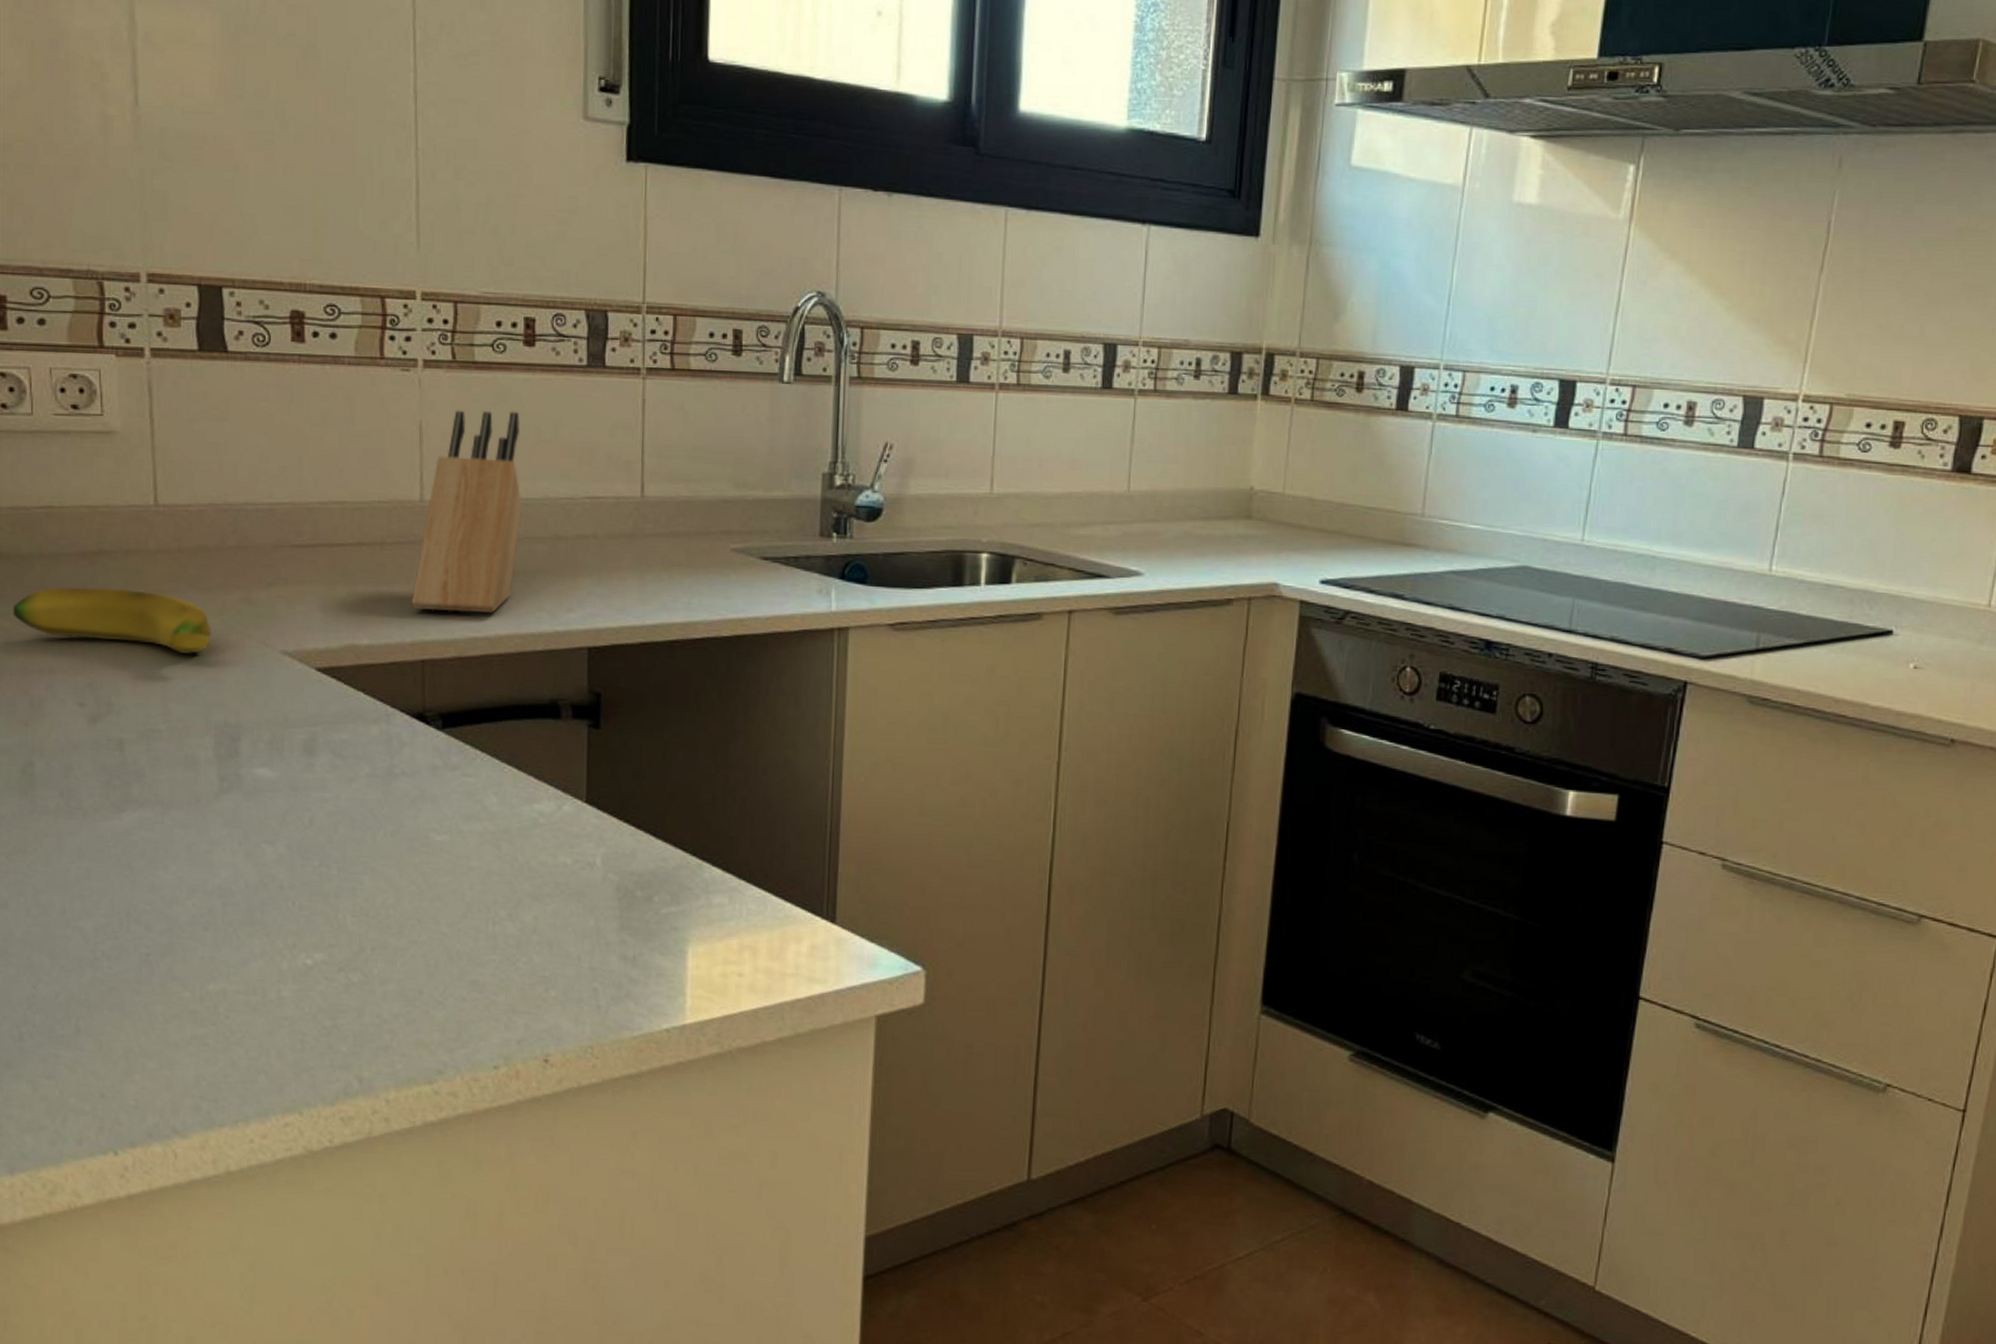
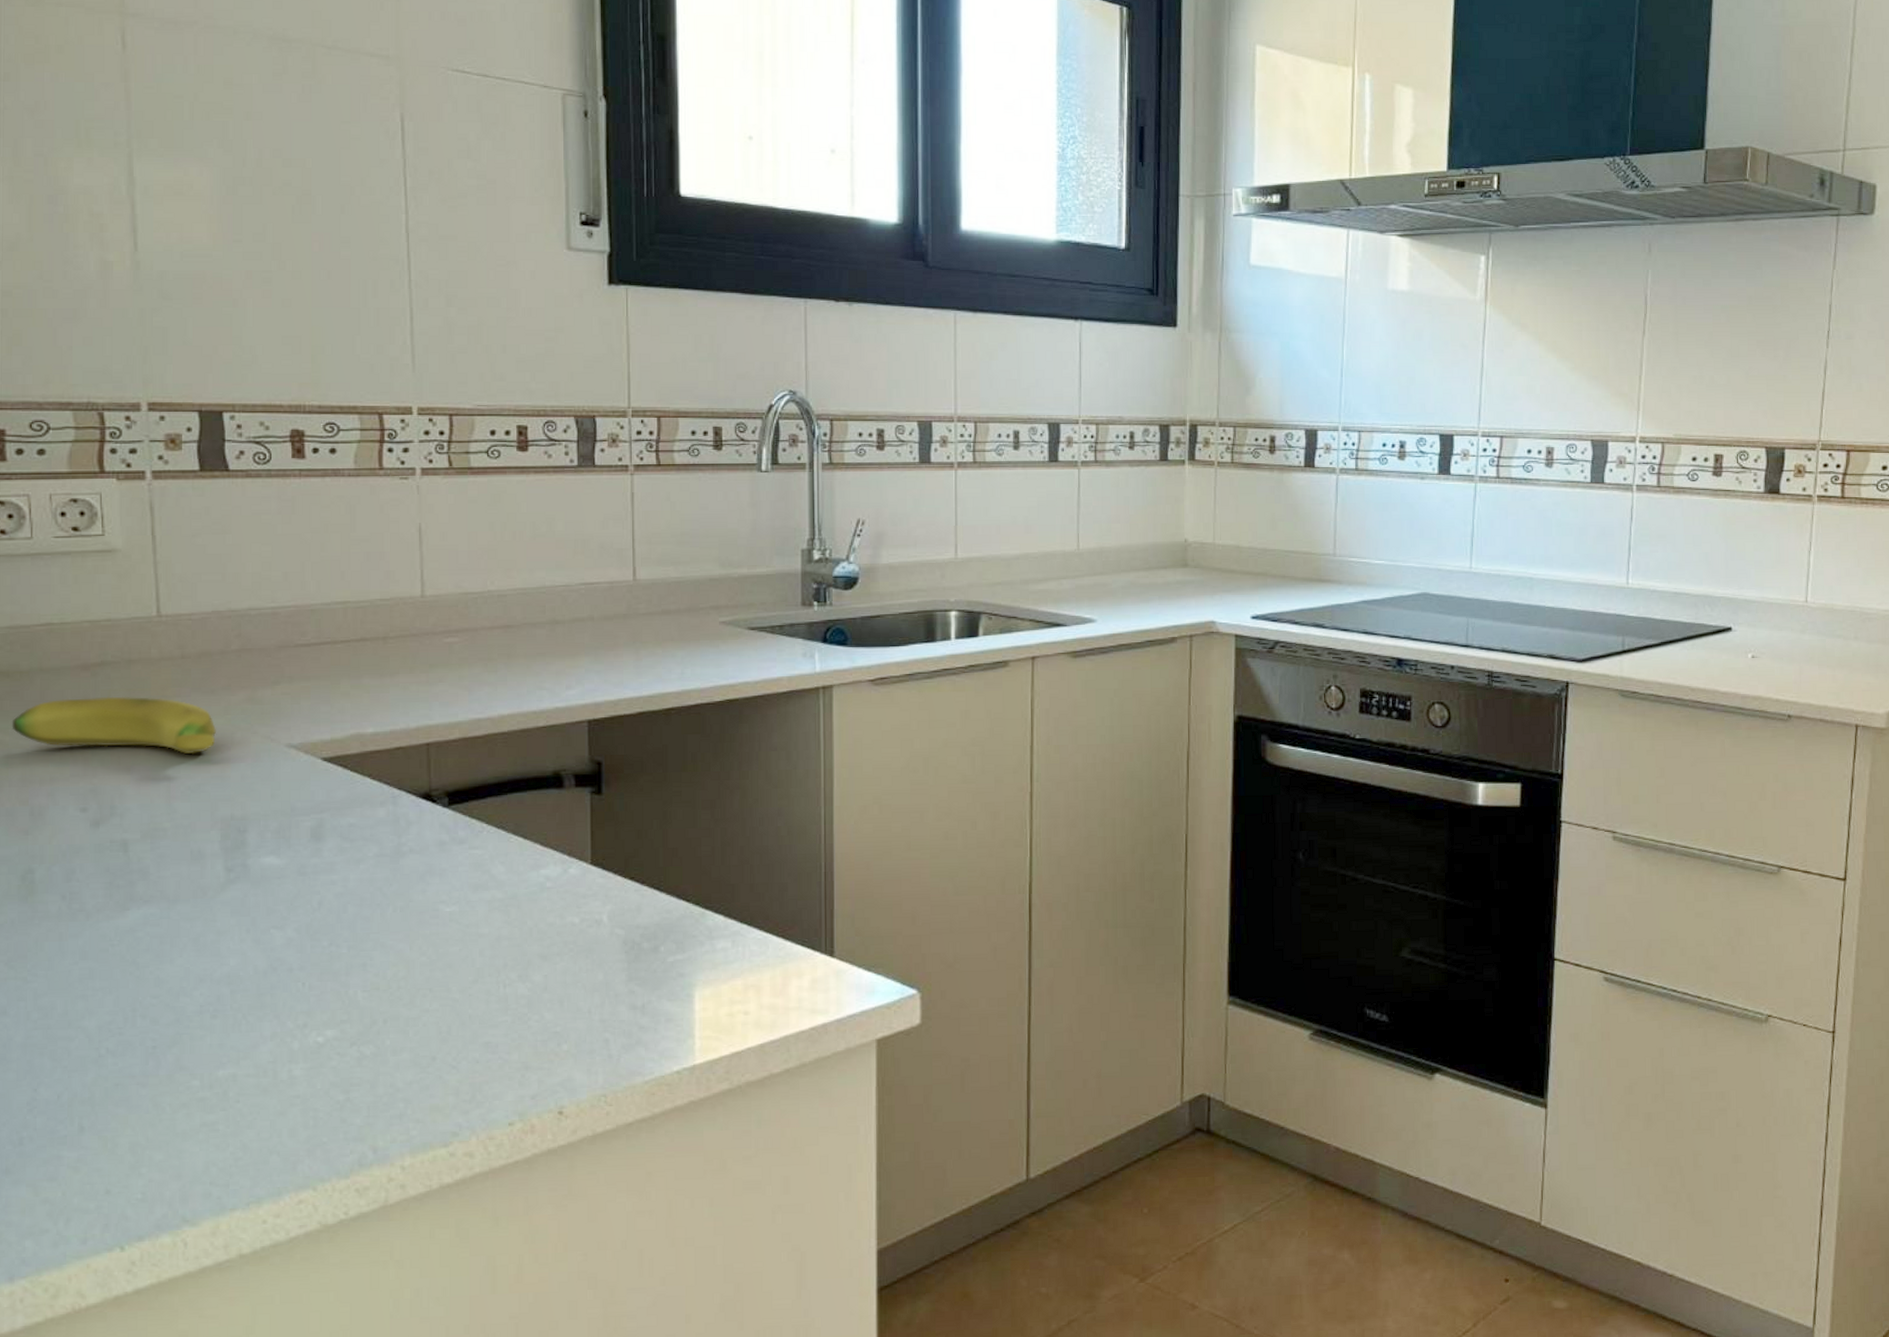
knife block: present [412,410,523,613] -> none [415,510,522,697]

